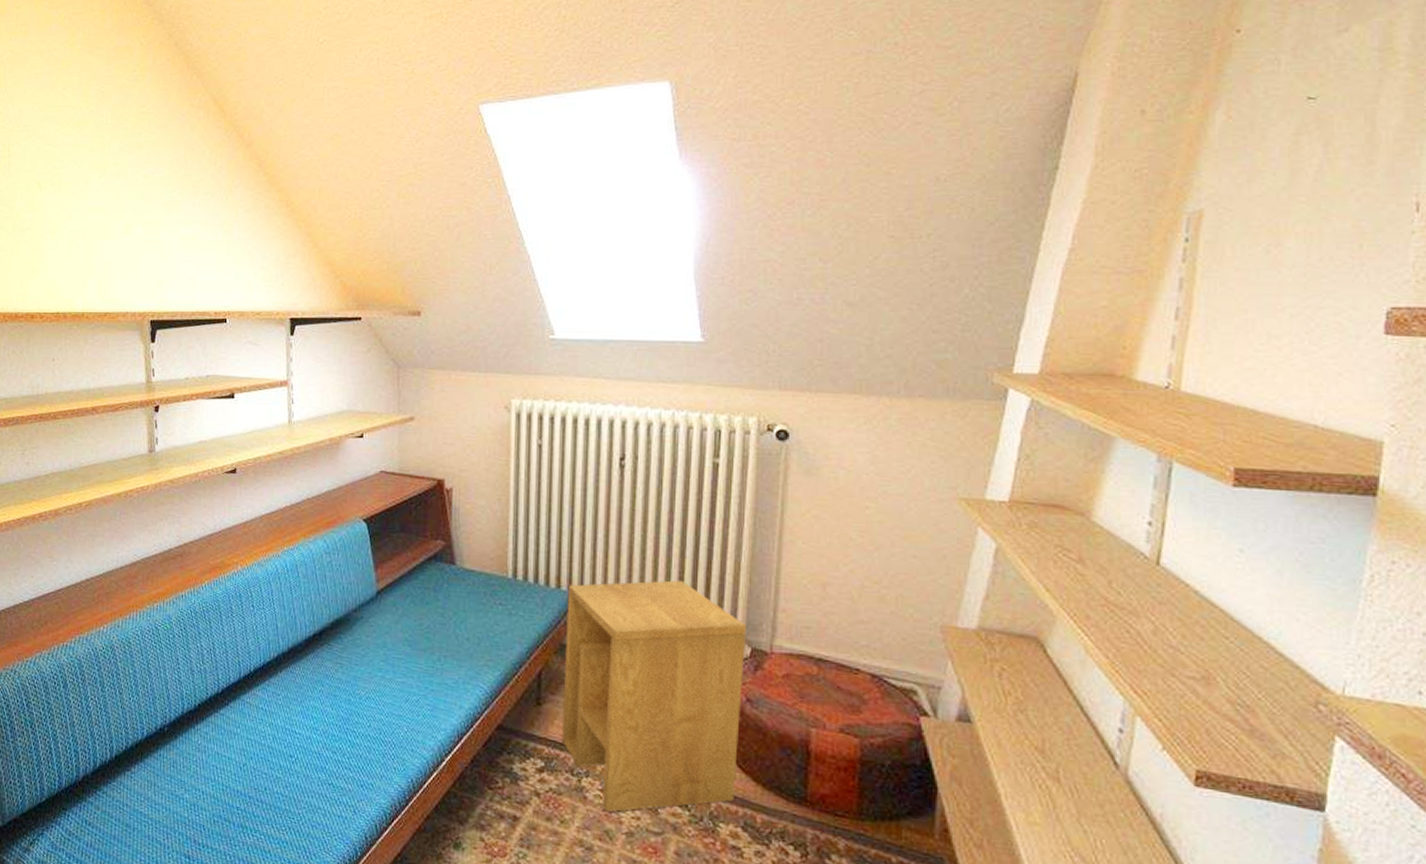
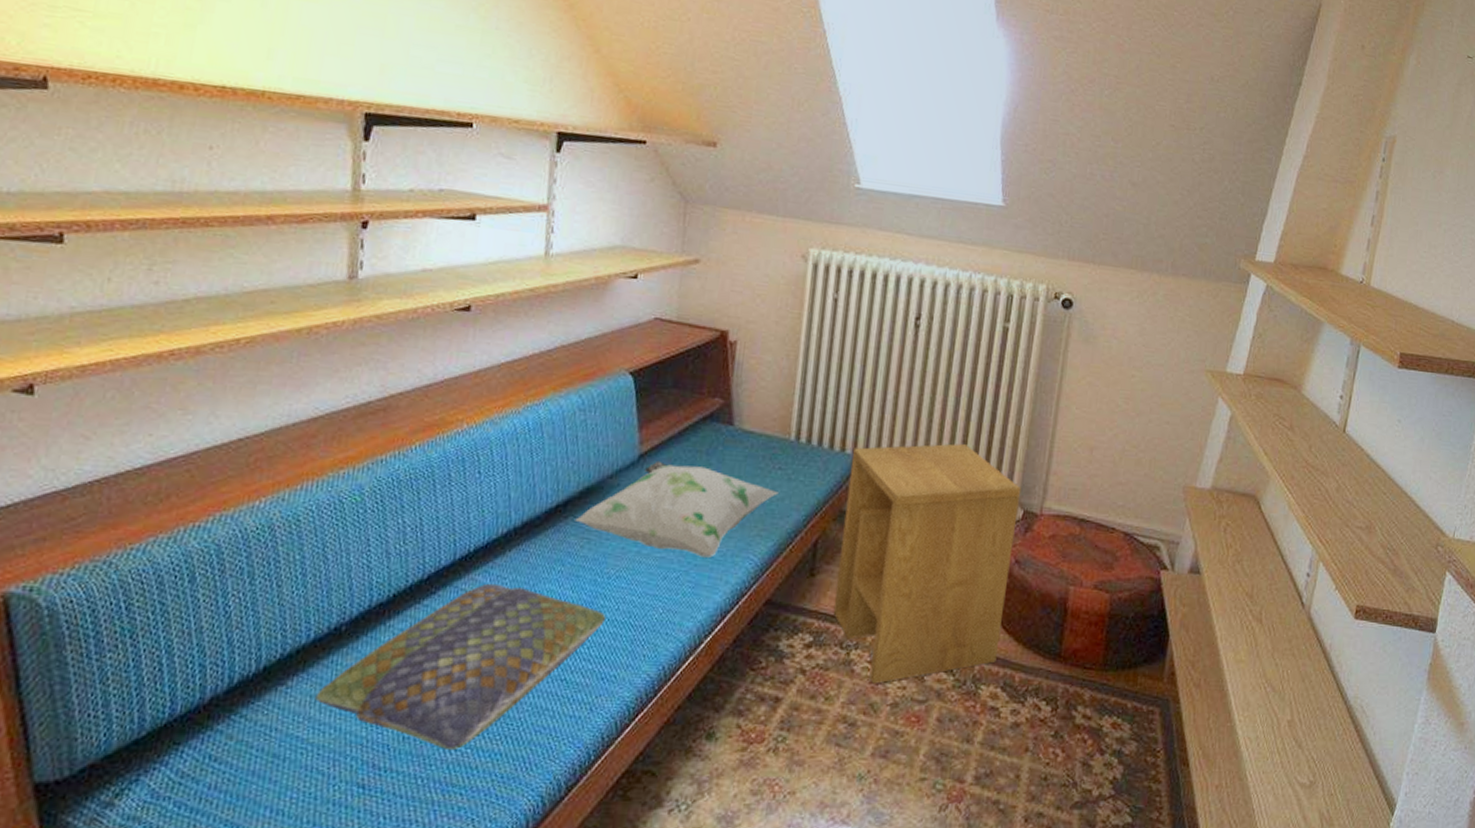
cushion: none [150,698,361,836] -> present [314,583,606,751]
decorative pillow: none [329,596,501,684] -> present [575,460,778,558]

